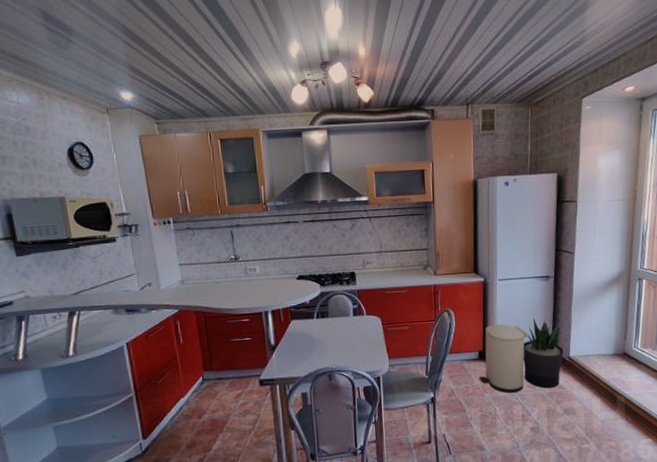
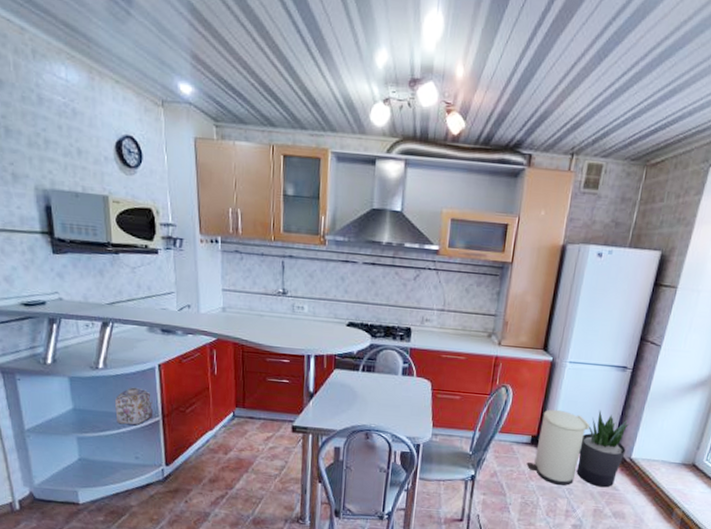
decorative jar: none [87,368,127,406] -> present [114,387,154,425]

